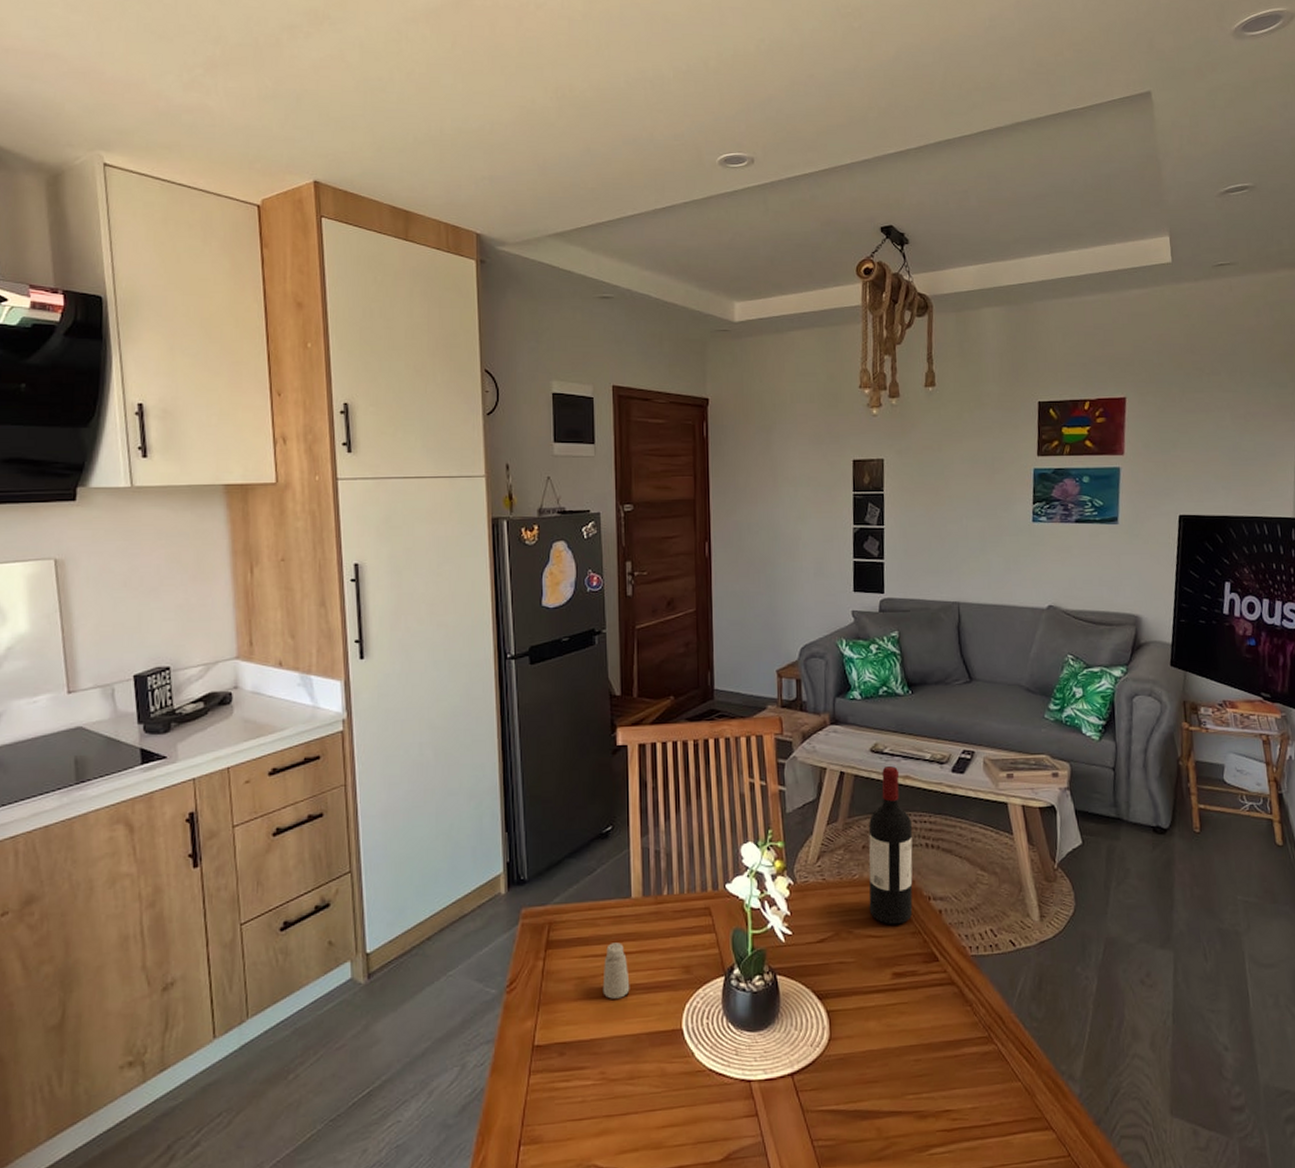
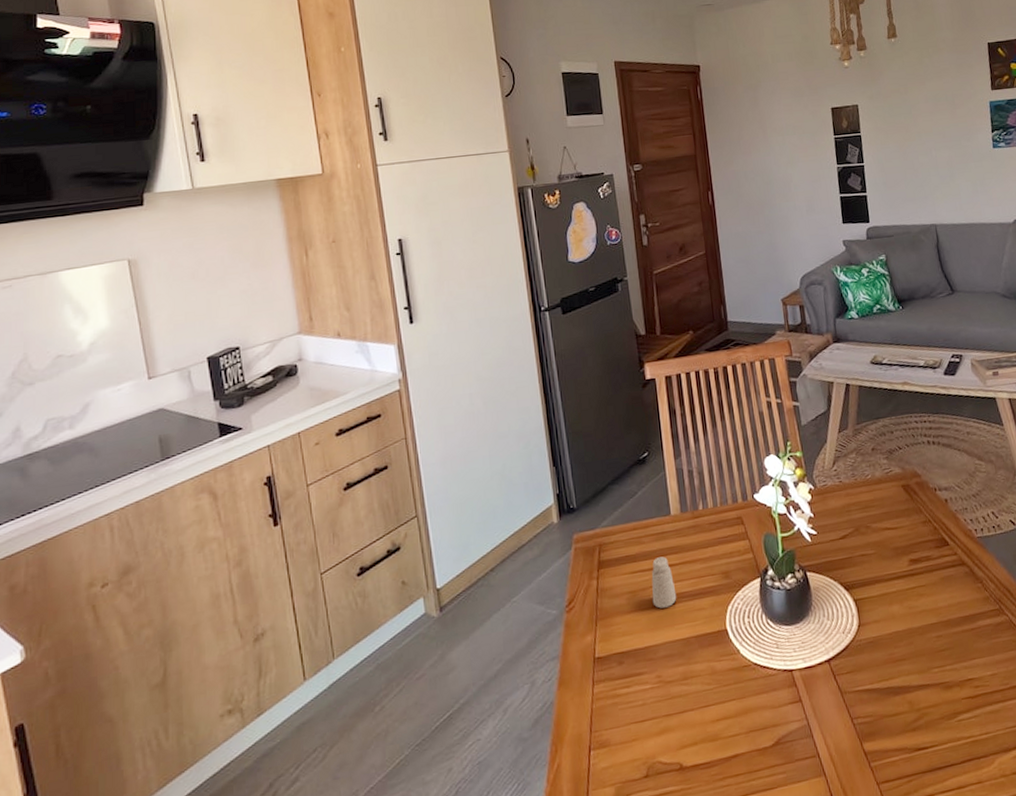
wine bottle: present [868,766,913,925] -> none [875,375,922,517]

